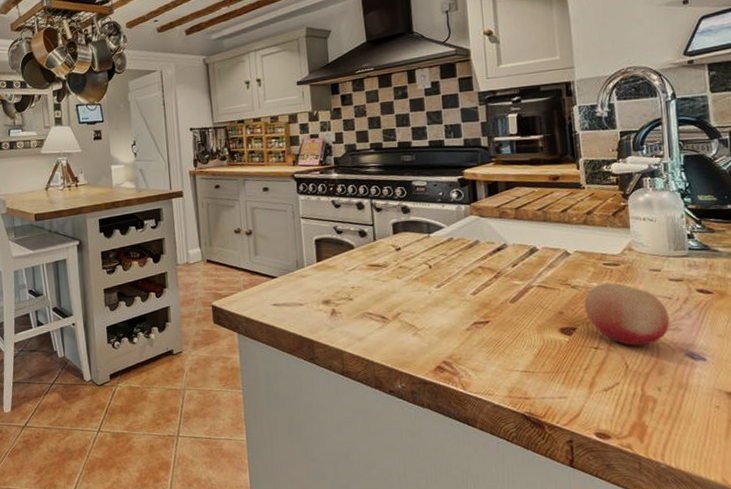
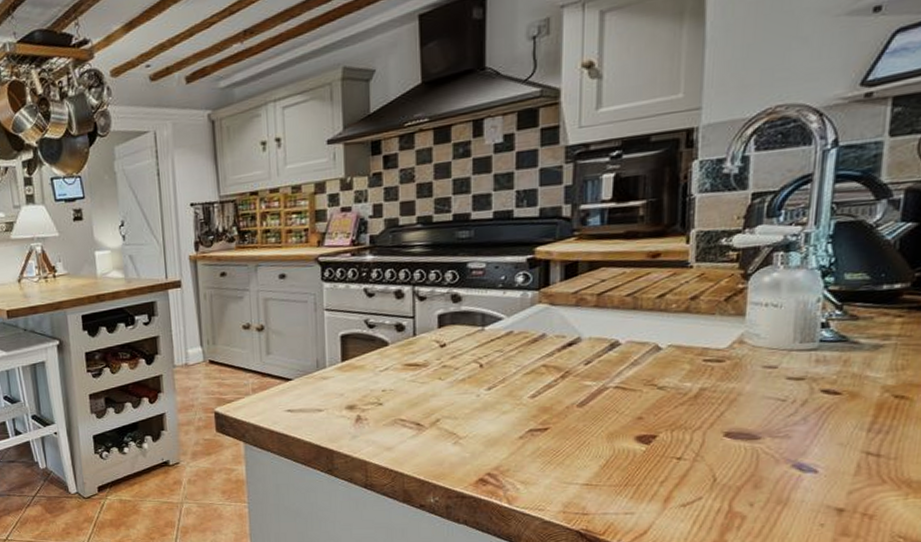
fruit: present [583,283,670,346] -> none [670,383,779,457]

